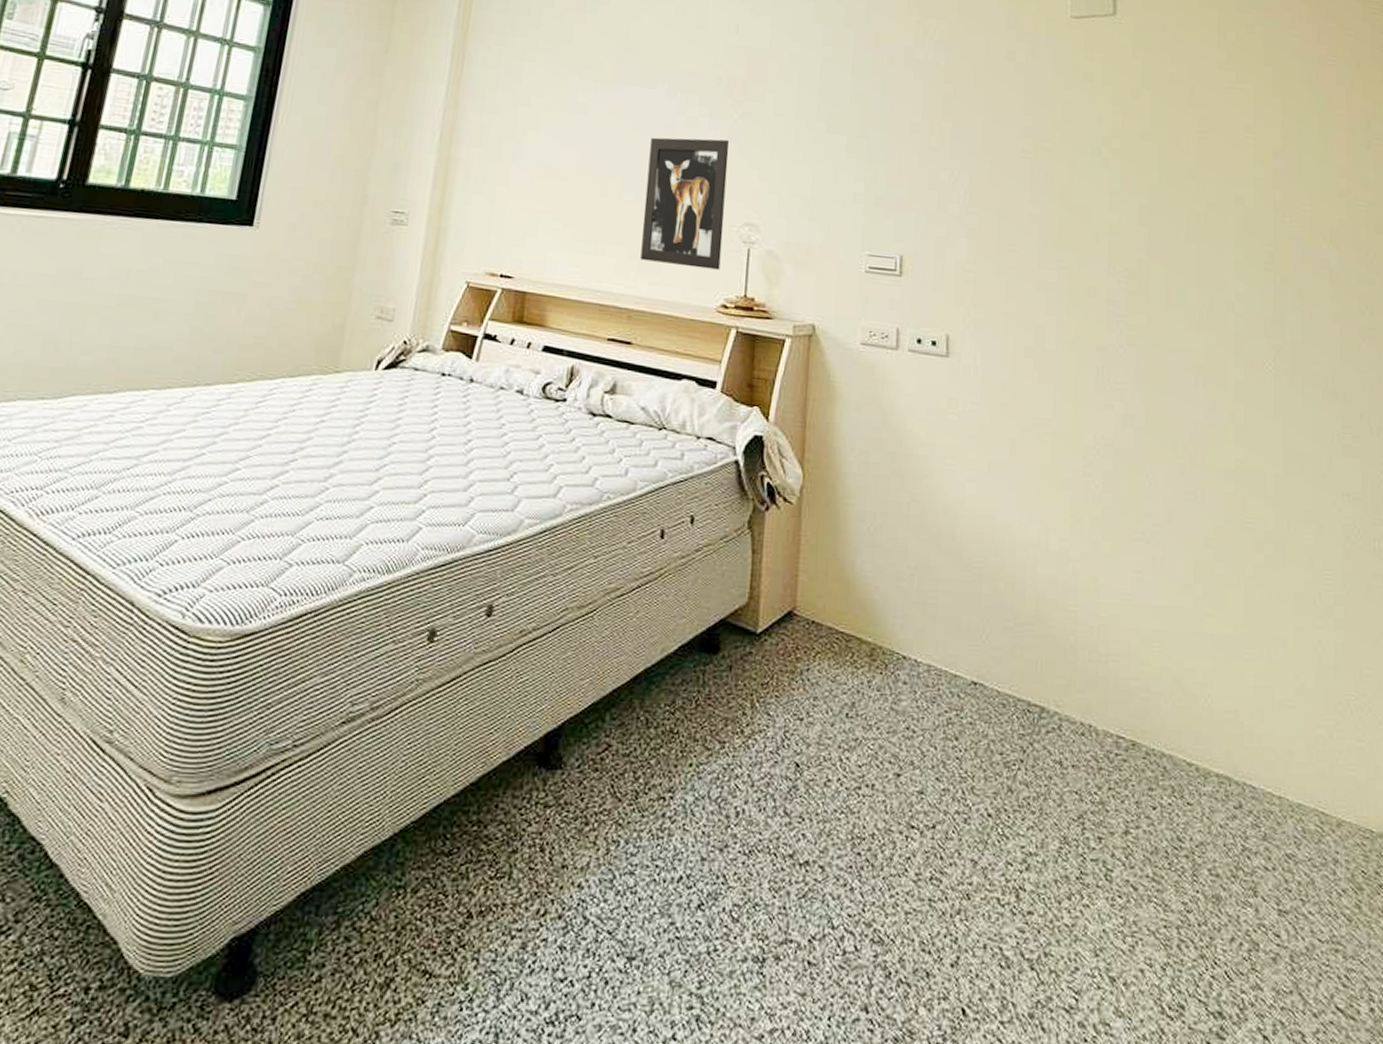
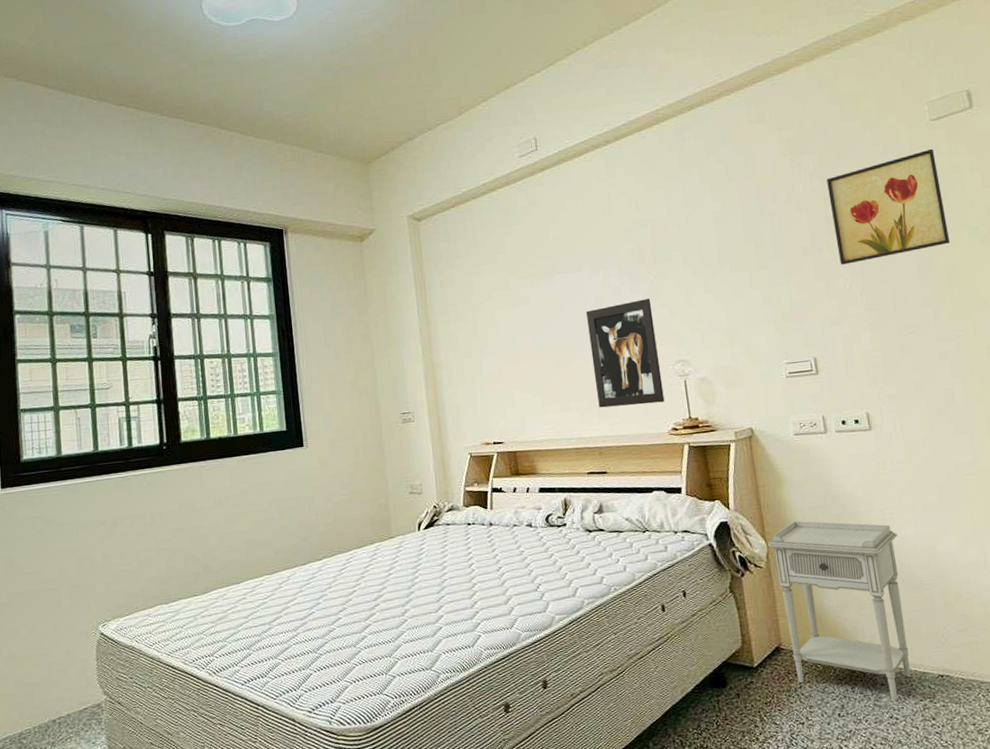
nightstand: none [804,452,956,707] -> present [767,521,911,701]
wall art: none [949,48,1070,159] -> present [827,148,951,265]

